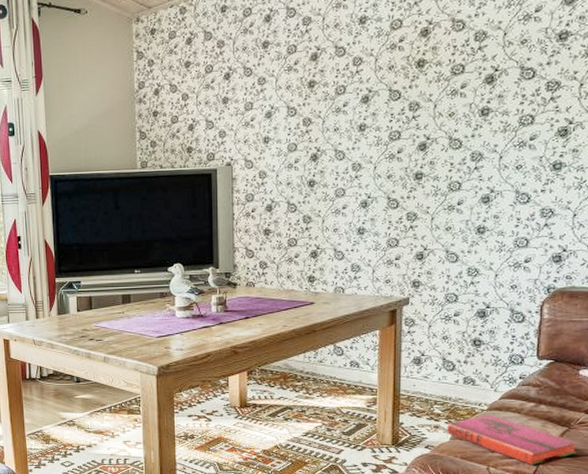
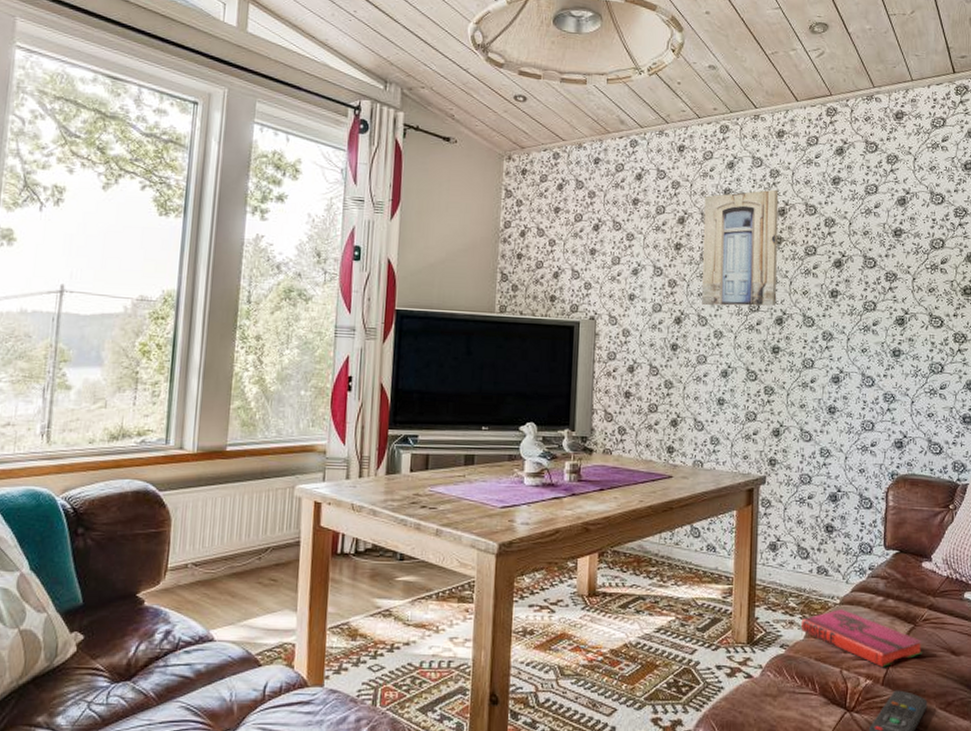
wall art: none [338,9,421,140] -> present [702,189,779,306]

